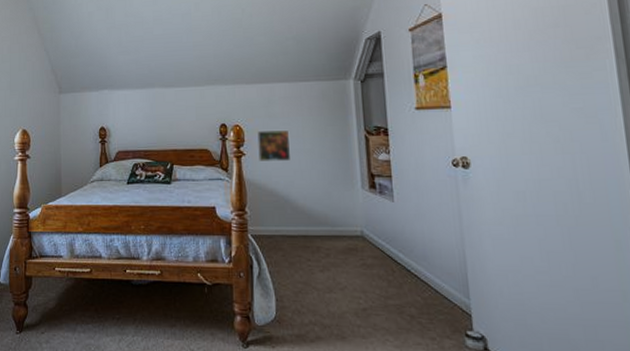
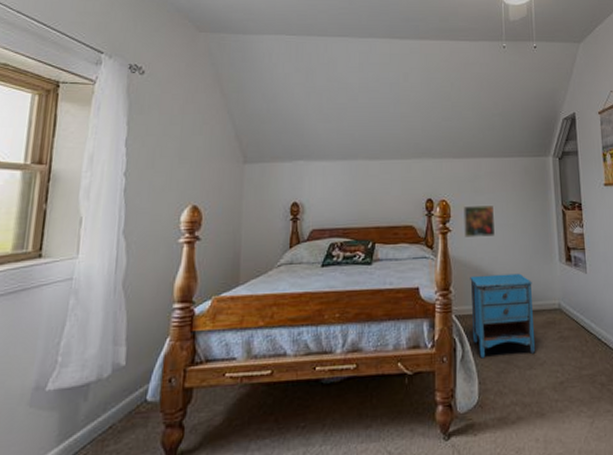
nightstand: none [265,198,335,278] -> present [470,273,535,359]

